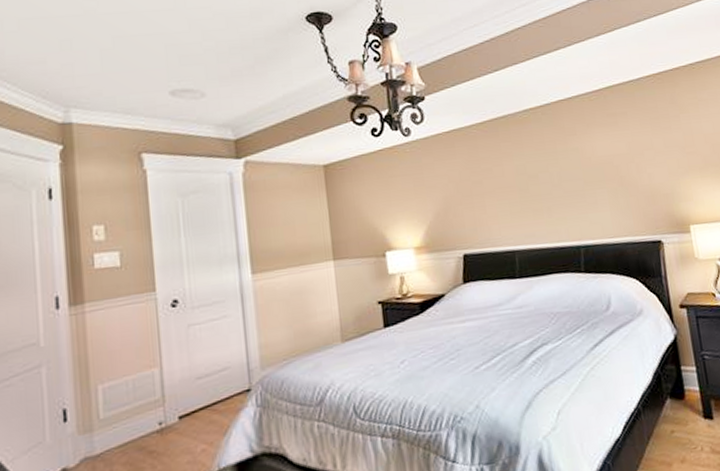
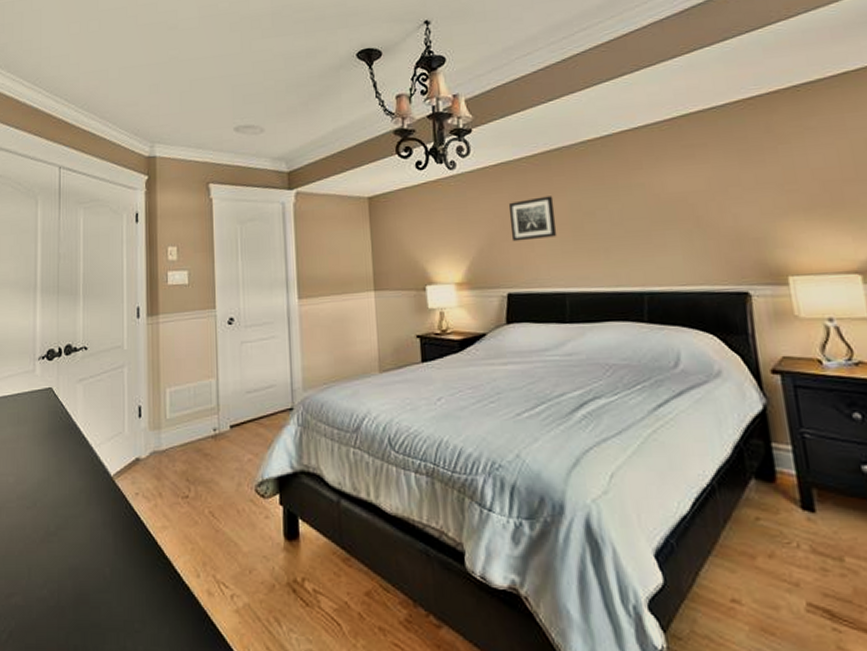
wall art: none [461,161,506,205] -> present [508,196,557,242]

